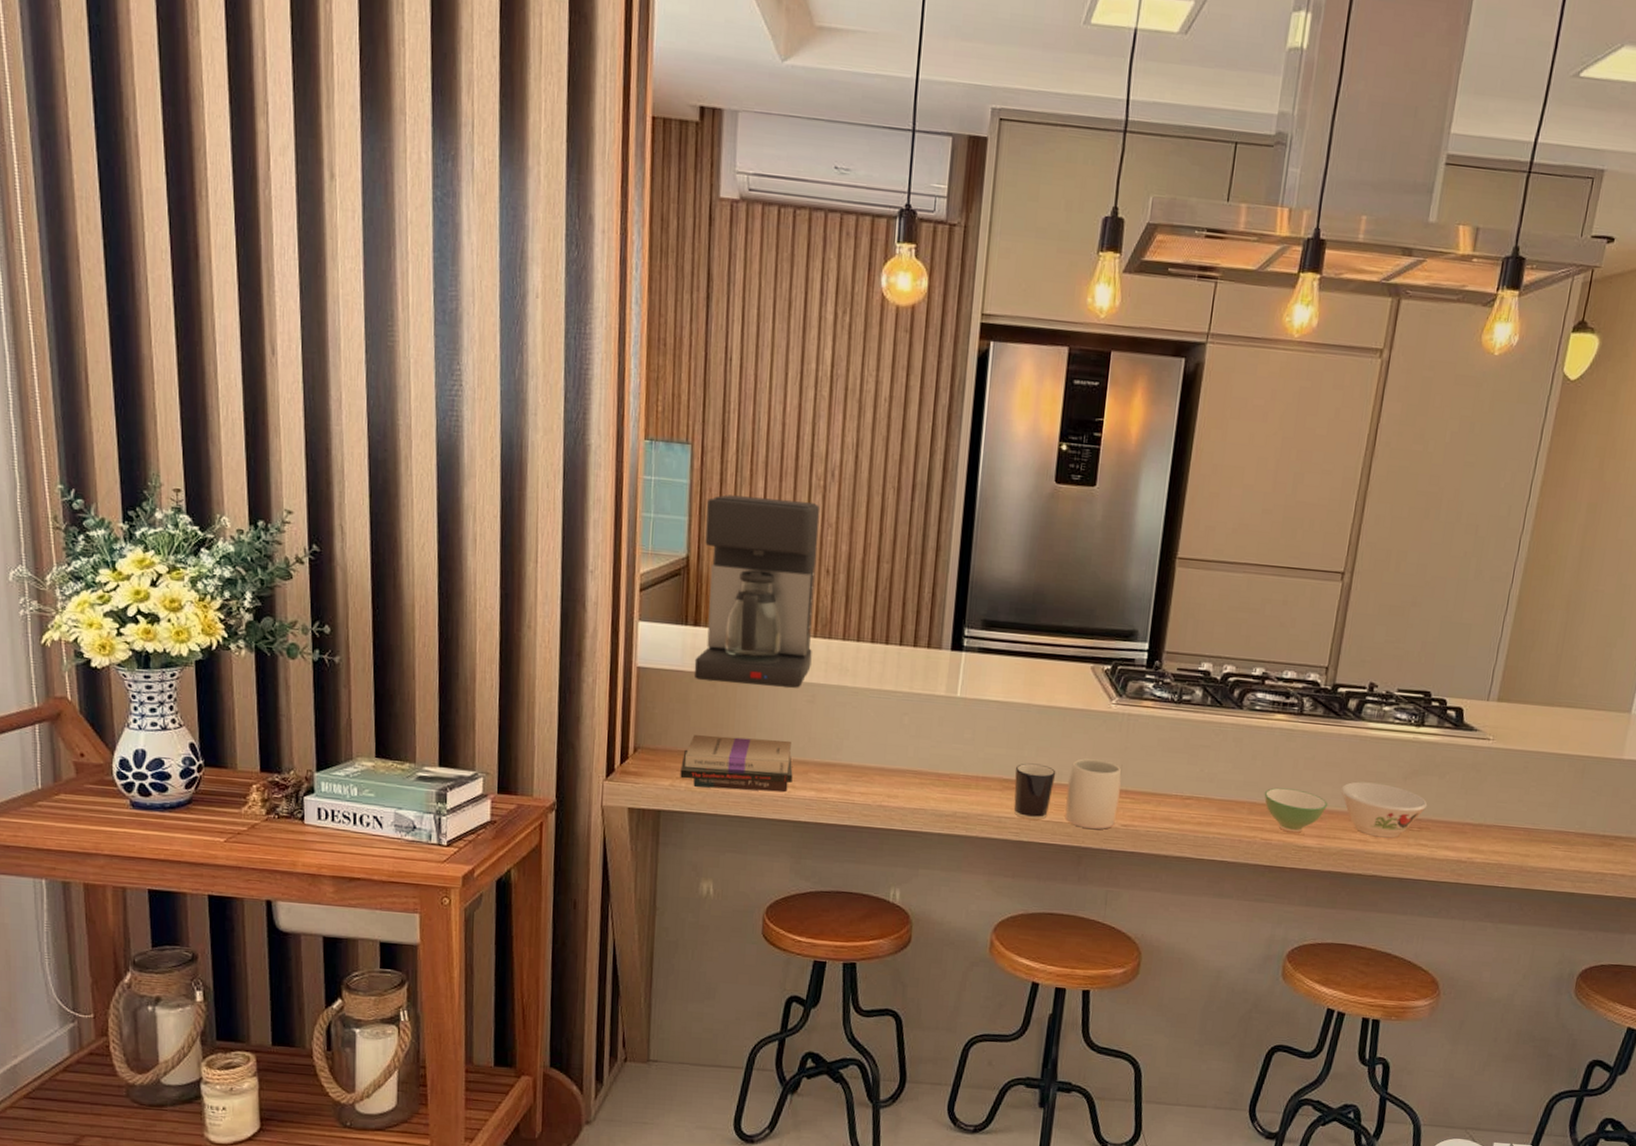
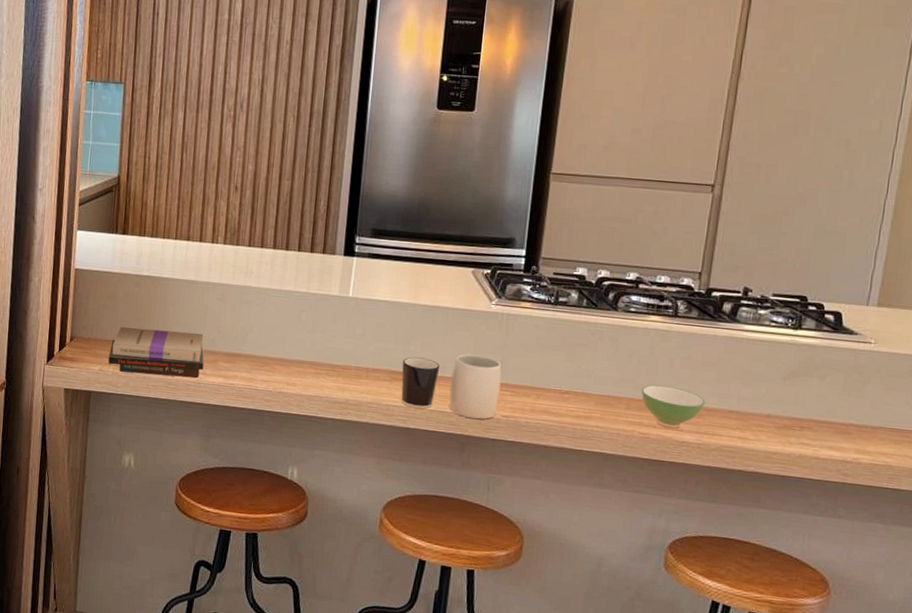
coffee maker: present [693,494,821,689] -> none [121,124,231,289]
bowl: present [1341,781,1428,838] -> none [718,381,809,437]

